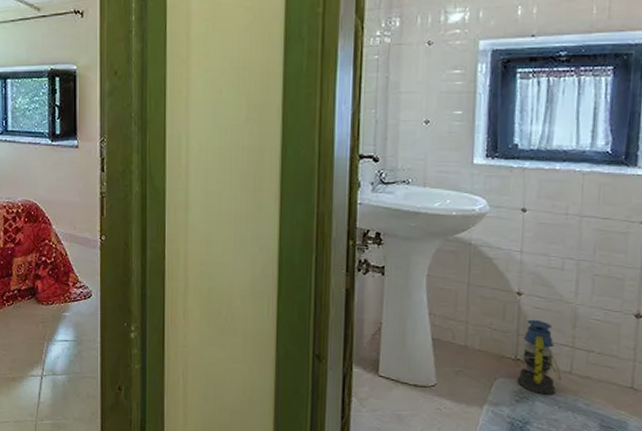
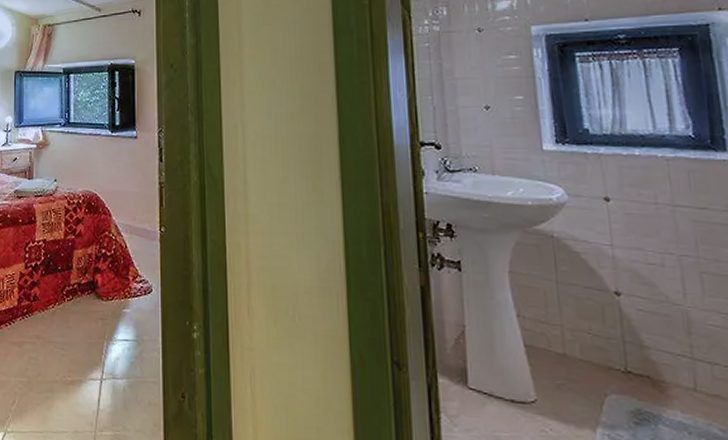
lantern: present [516,319,561,395] -> none [631,324,686,418]

